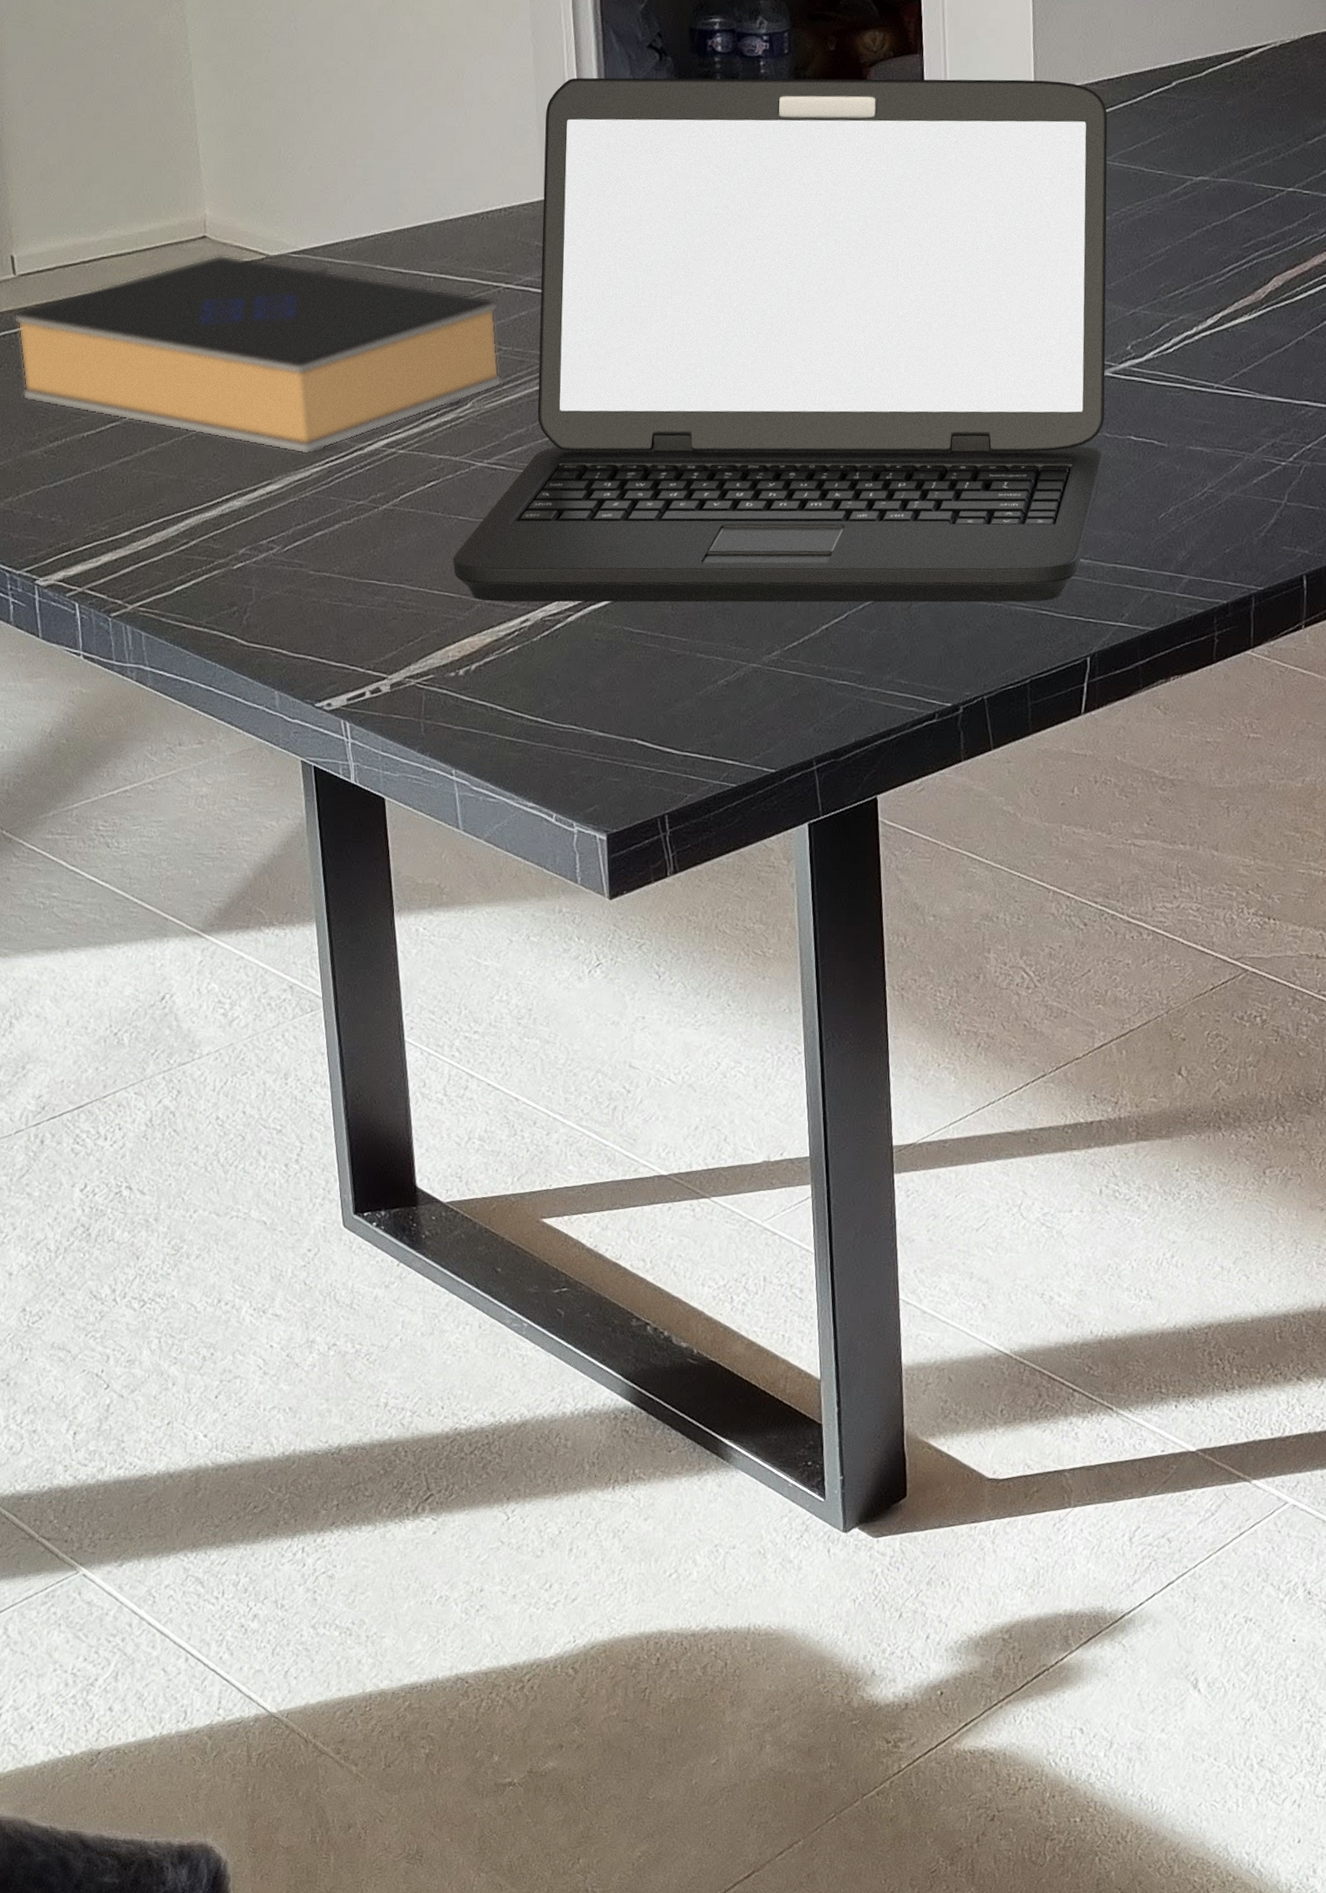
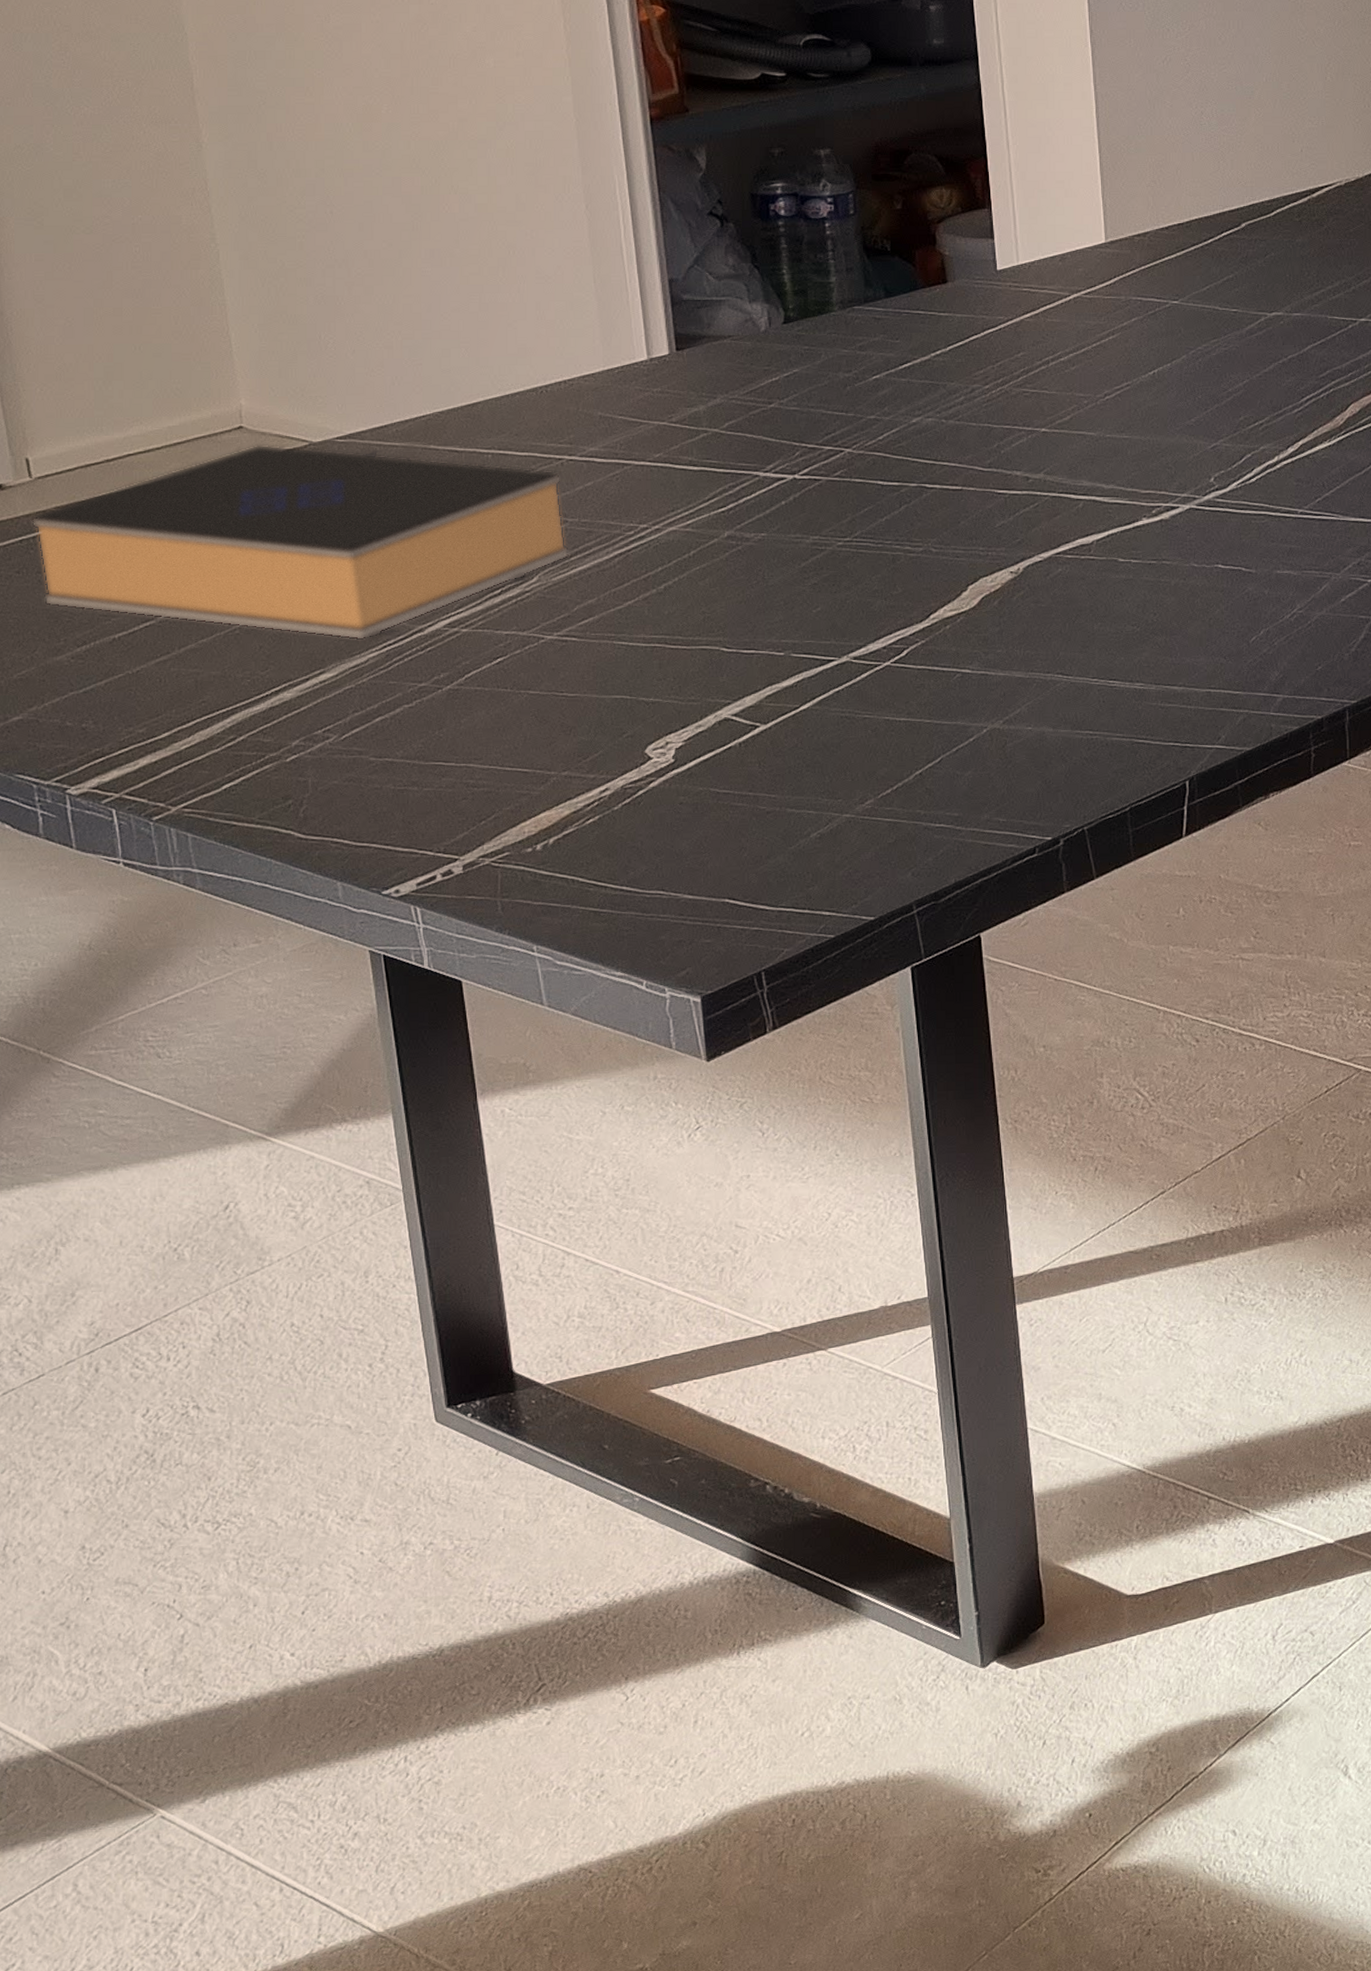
laptop: present [453,77,1108,603] -> none [524,228,1193,774]

